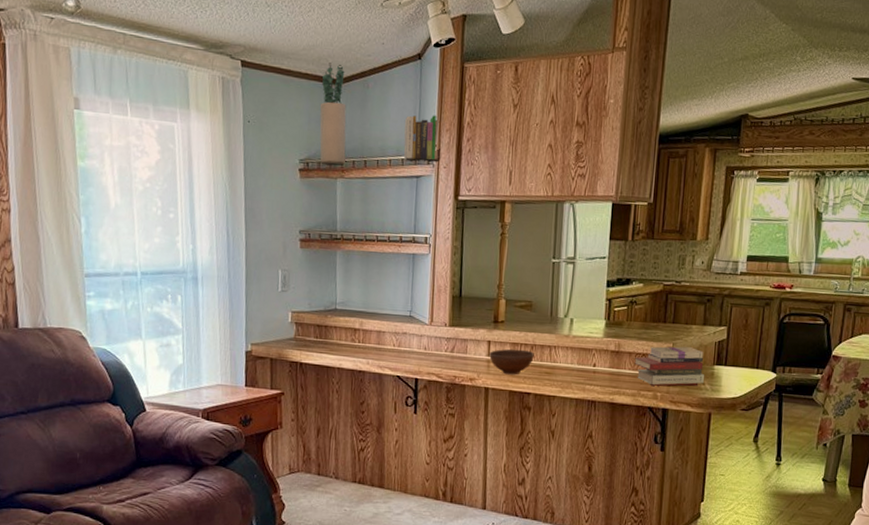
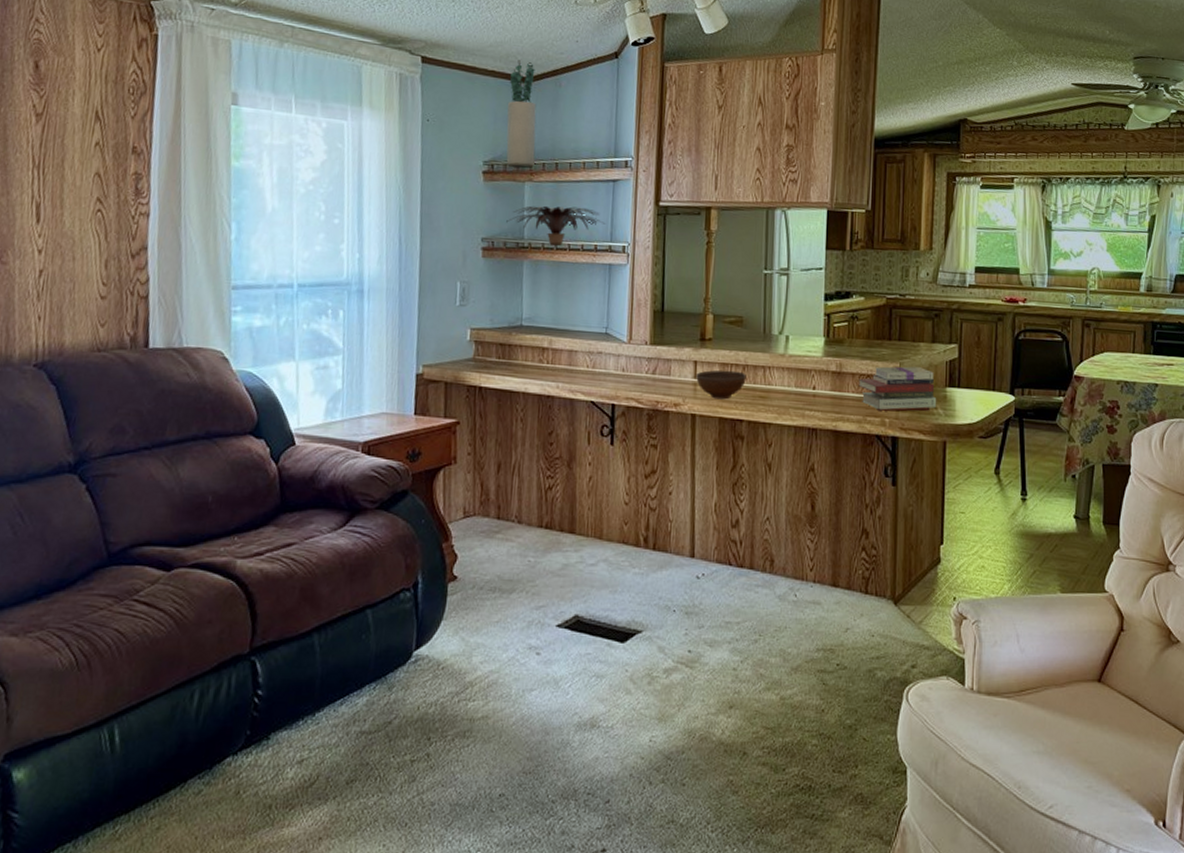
plant: none [321,200,410,238] -> present [506,205,606,247]
books: present [403,115,442,163] -> none [599,115,641,166]

